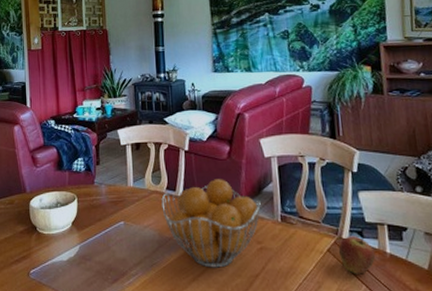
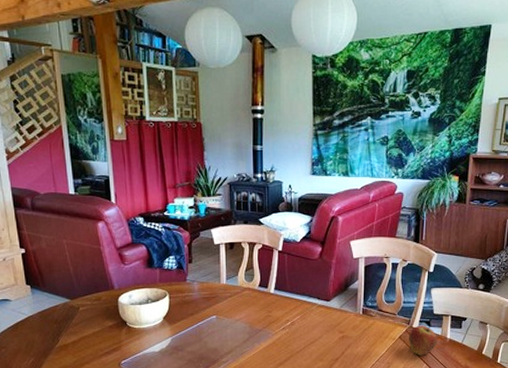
fruit basket: present [161,179,261,268] -> none [253,277,346,354]

